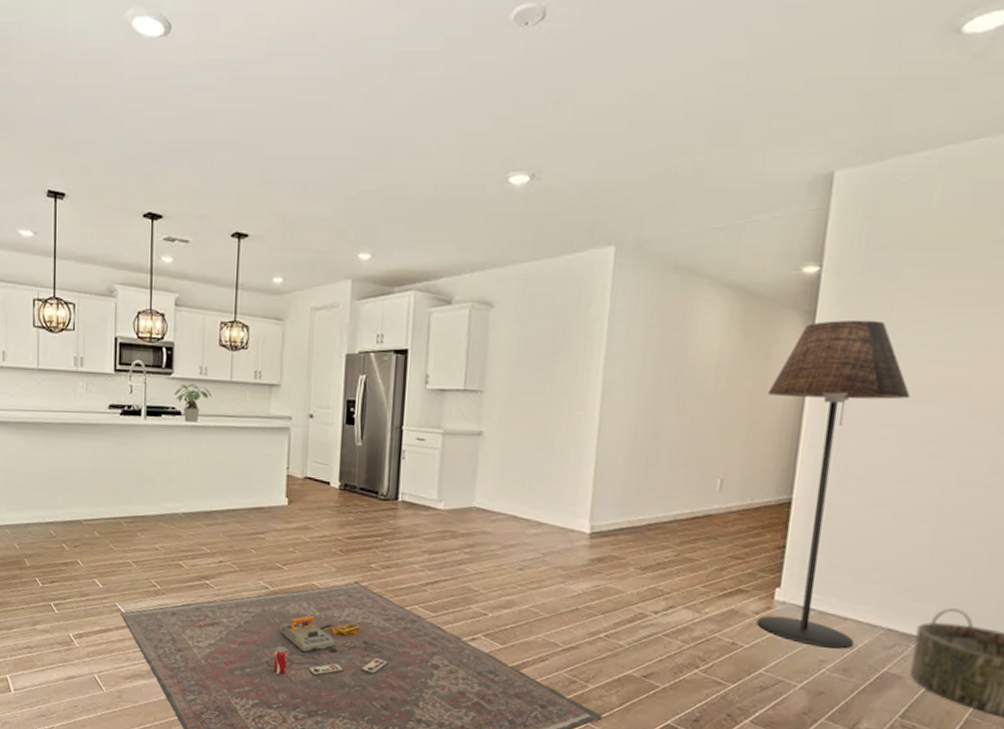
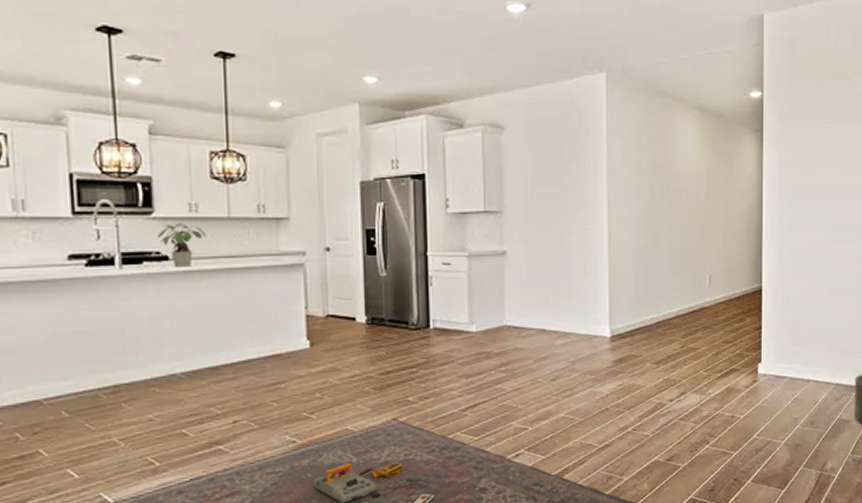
floor lamp: present [757,319,911,649] -> none [736,135,832,408]

